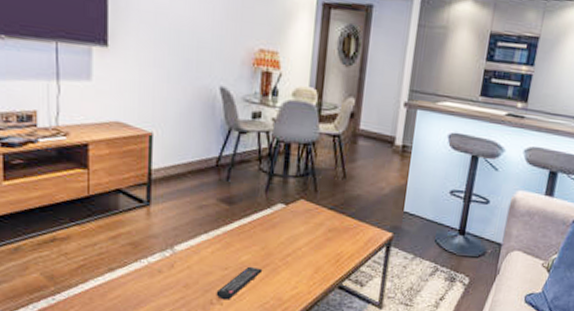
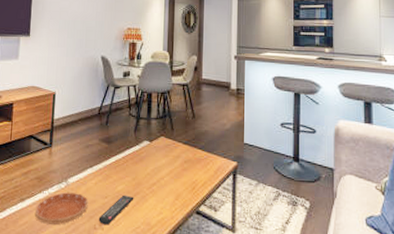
saucer: none [131,262,203,299] -> present [35,192,88,225]

